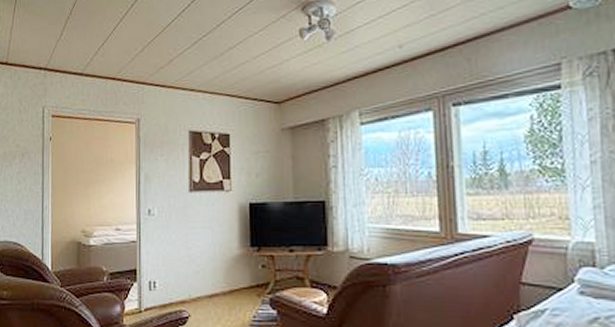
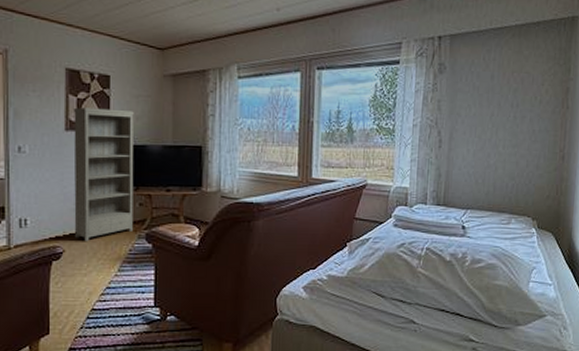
bookshelf: none [196,167,256,307] -> present [73,107,134,242]

